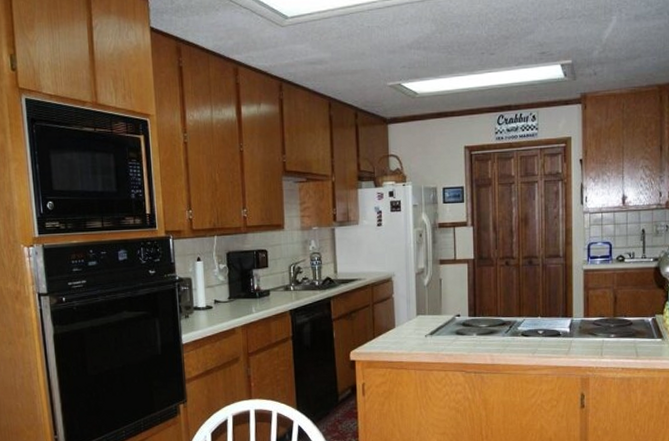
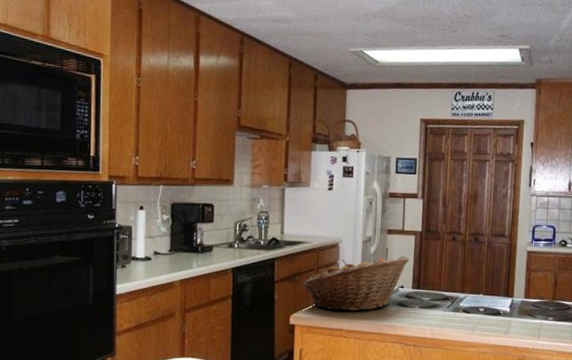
fruit basket: none [359,284,464,344] -> present [302,255,410,312]

